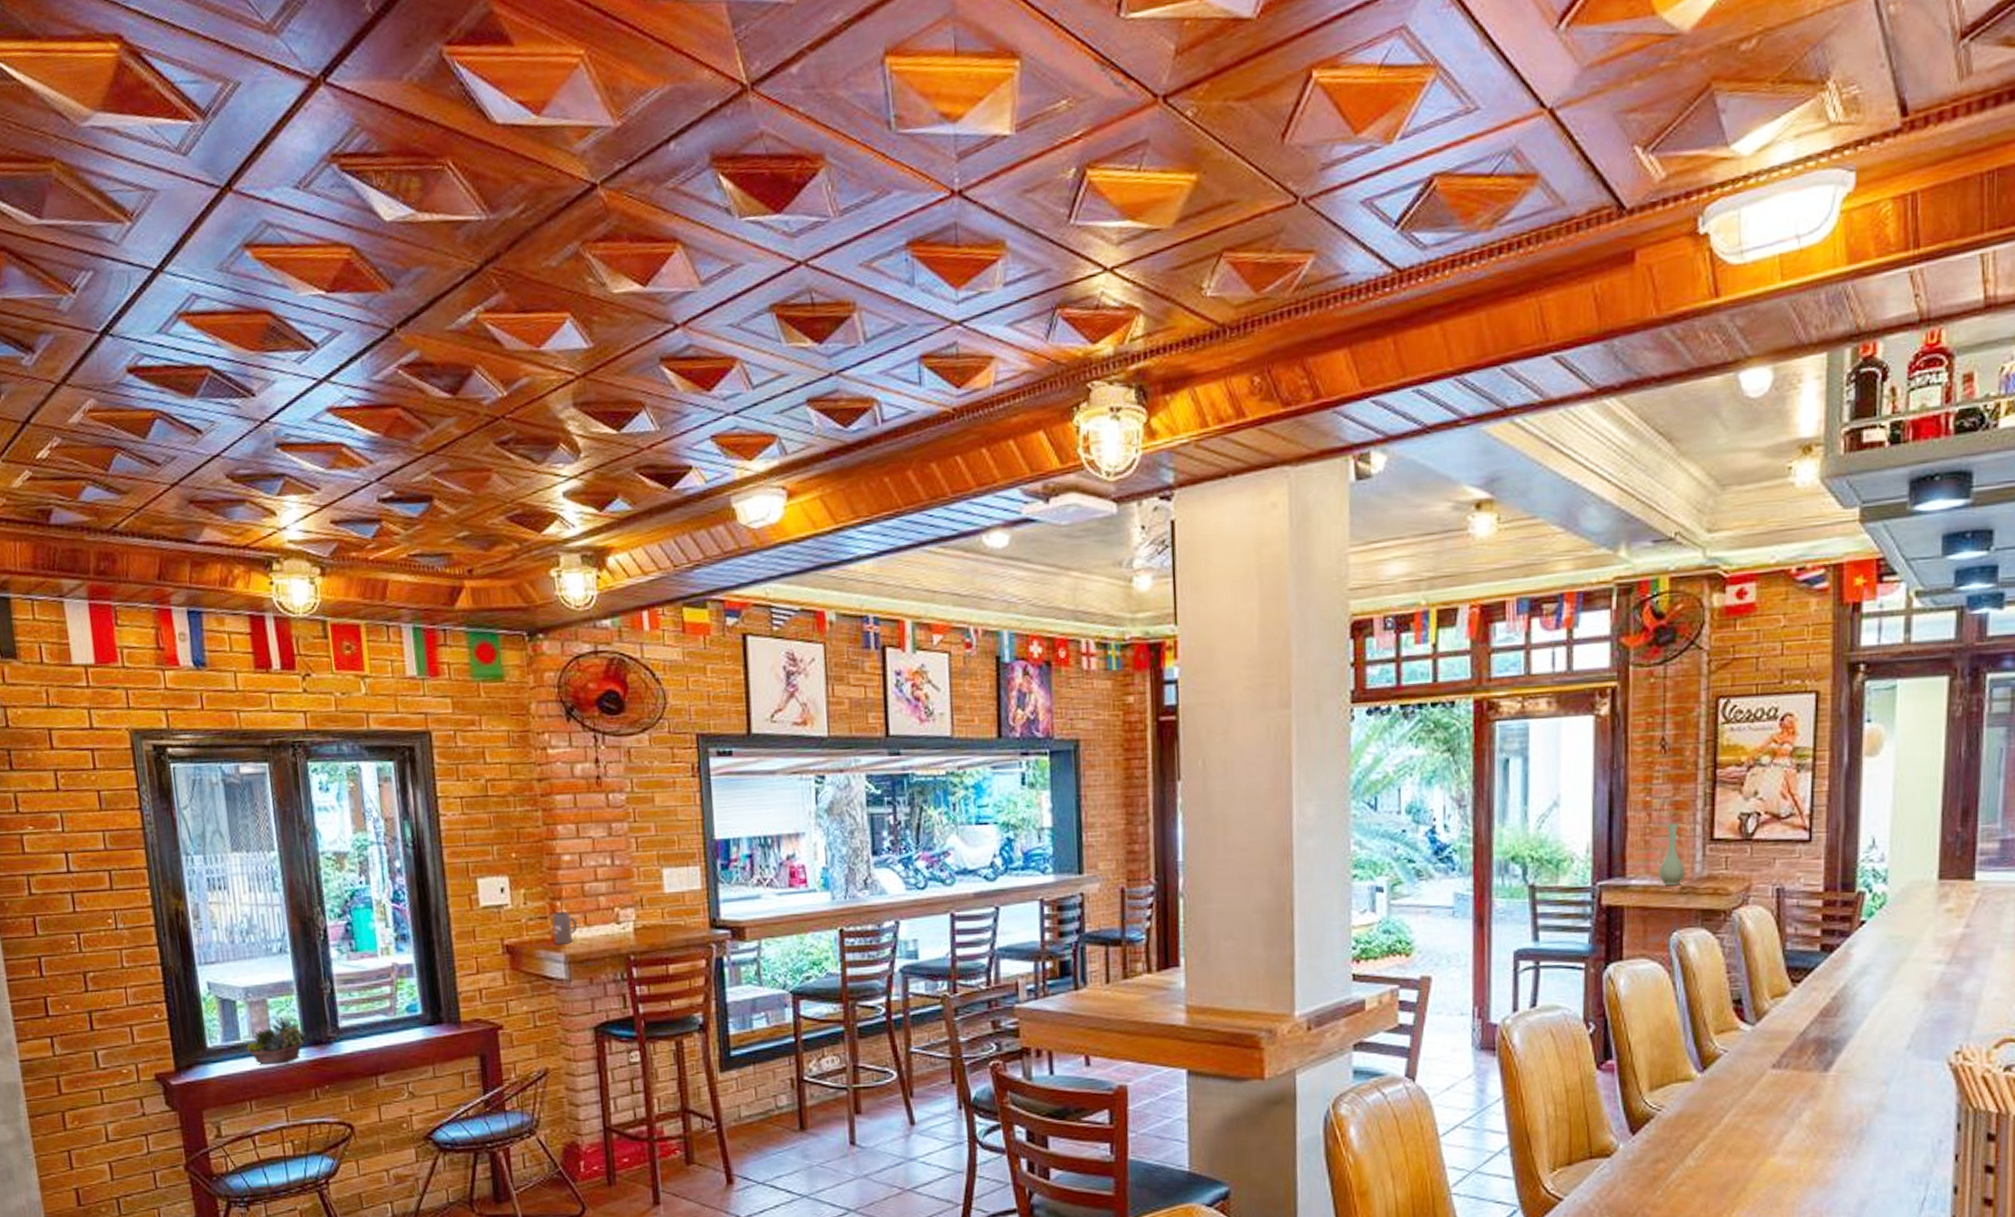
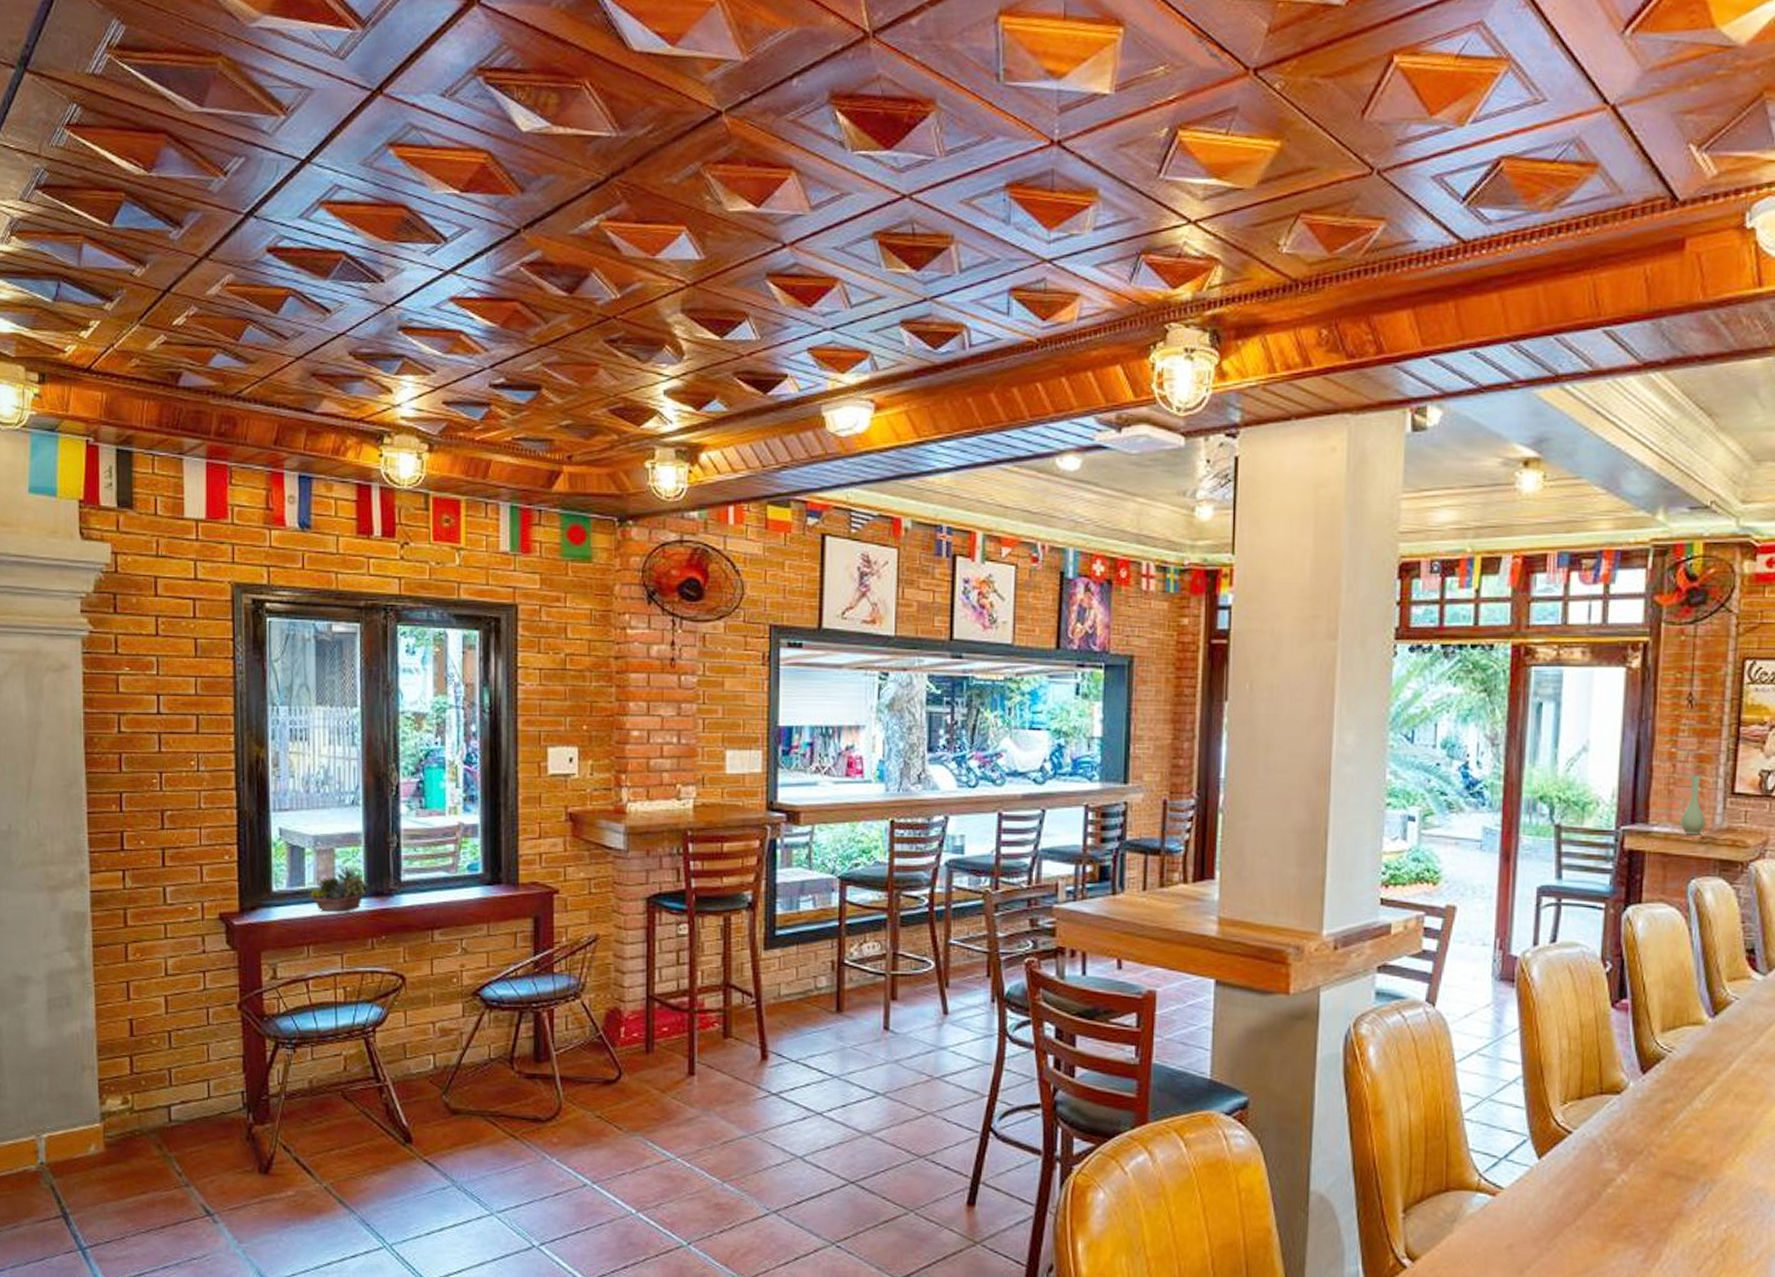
beer mug: present [552,912,578,945] -> none [615,785,640,816]

